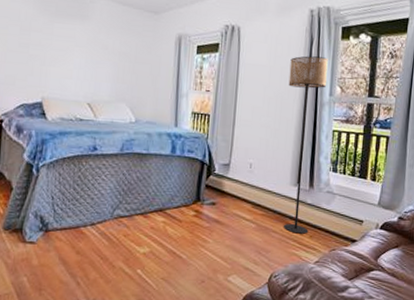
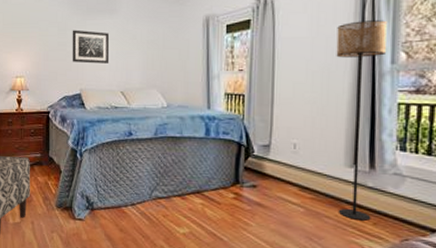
wall art: none [34,31,79,72] -> present [72,30,110,63]

